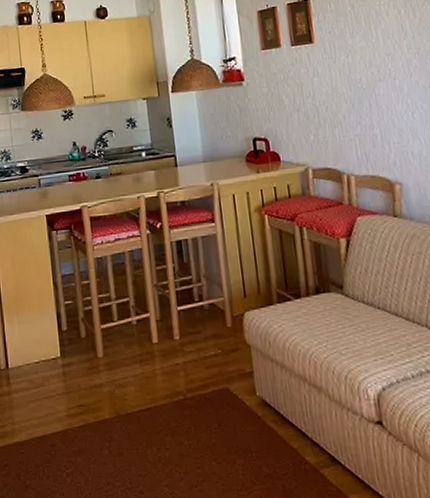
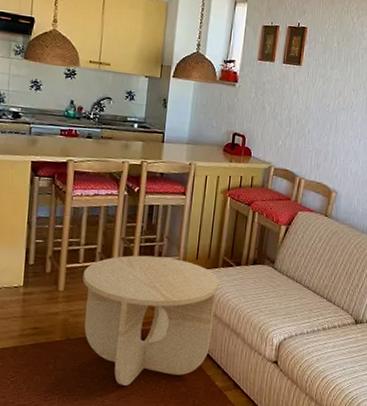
side table: none [120,300,287,470] -> present [82,255,219,386]

